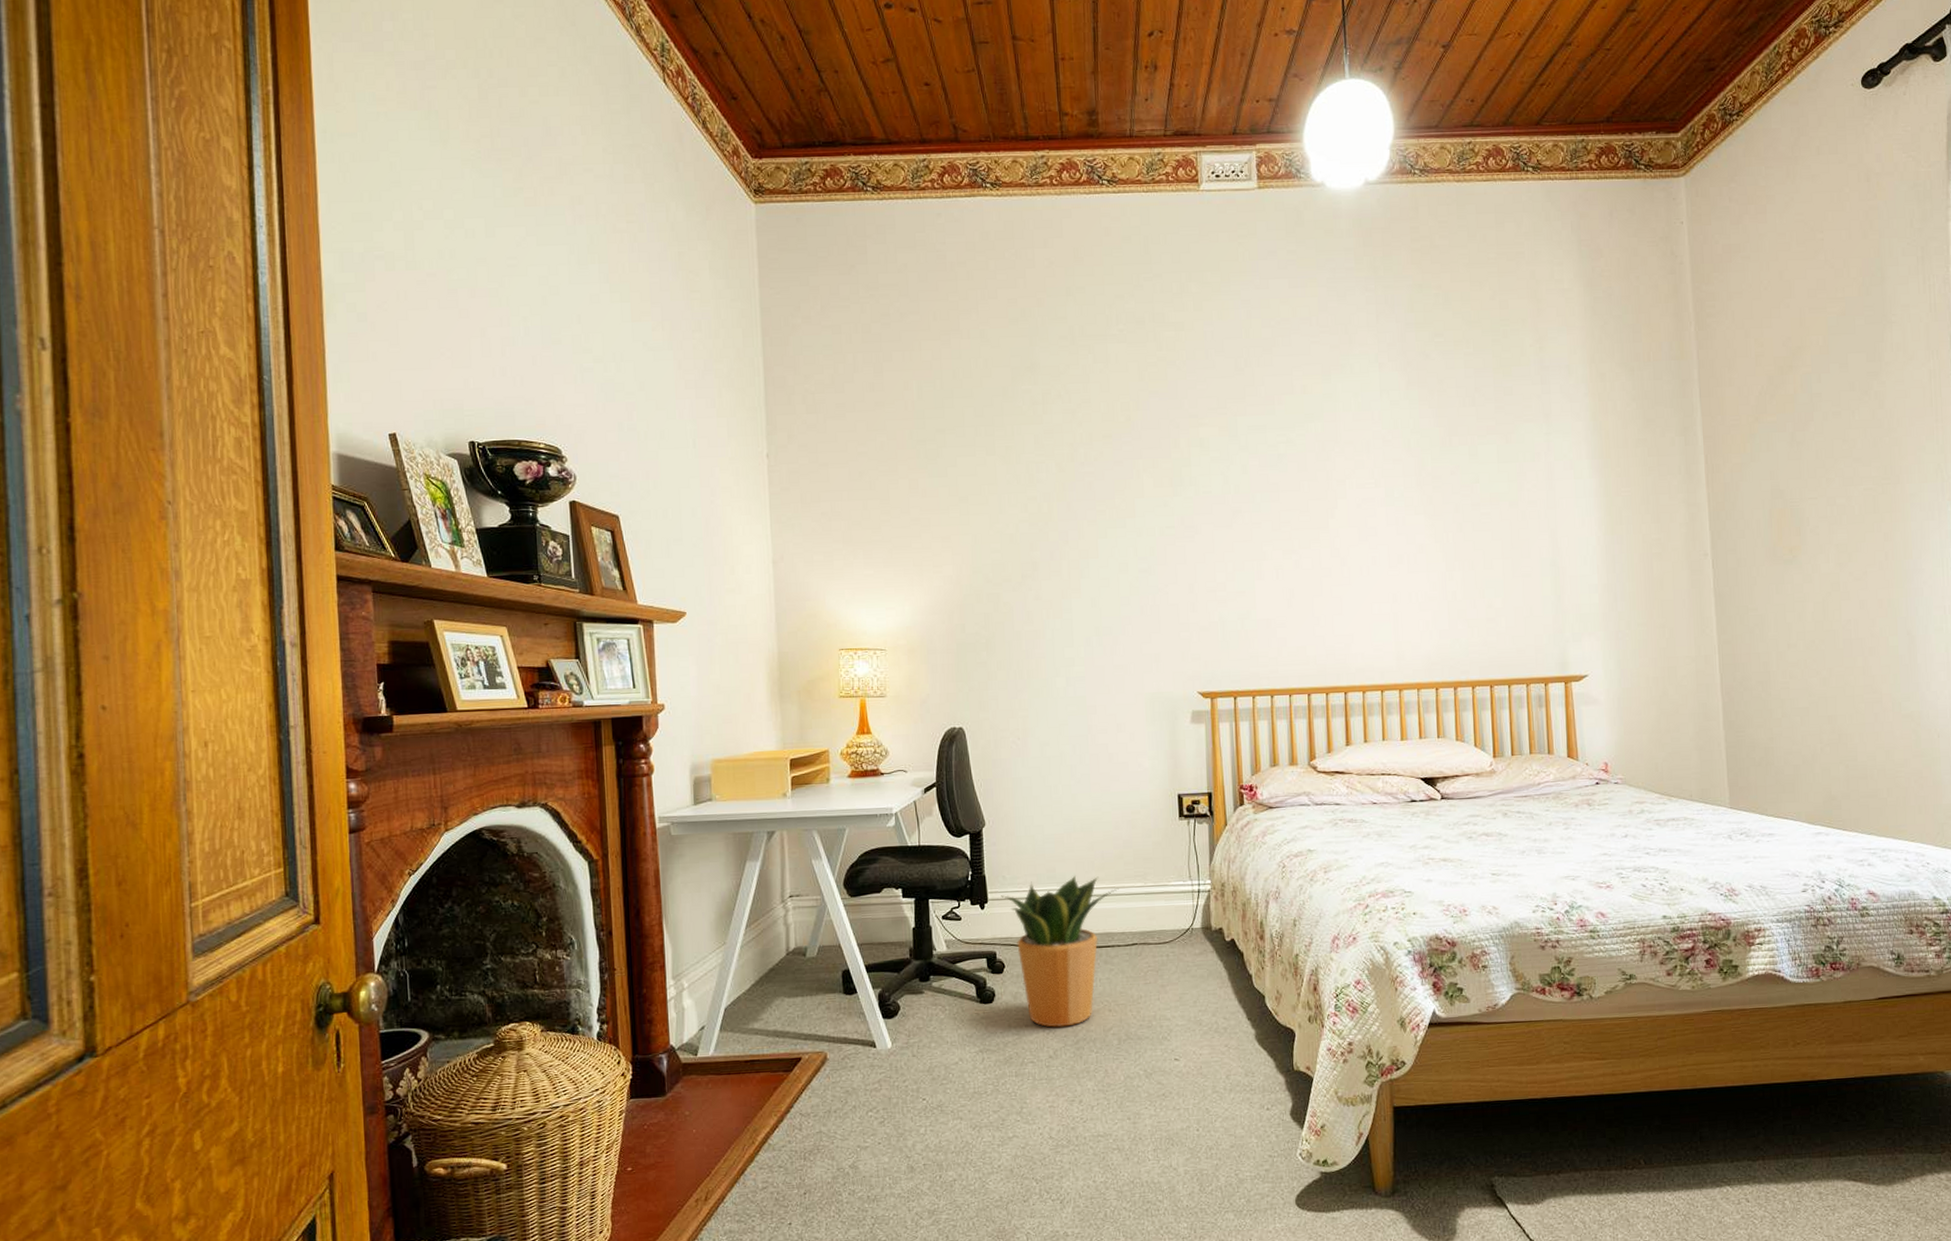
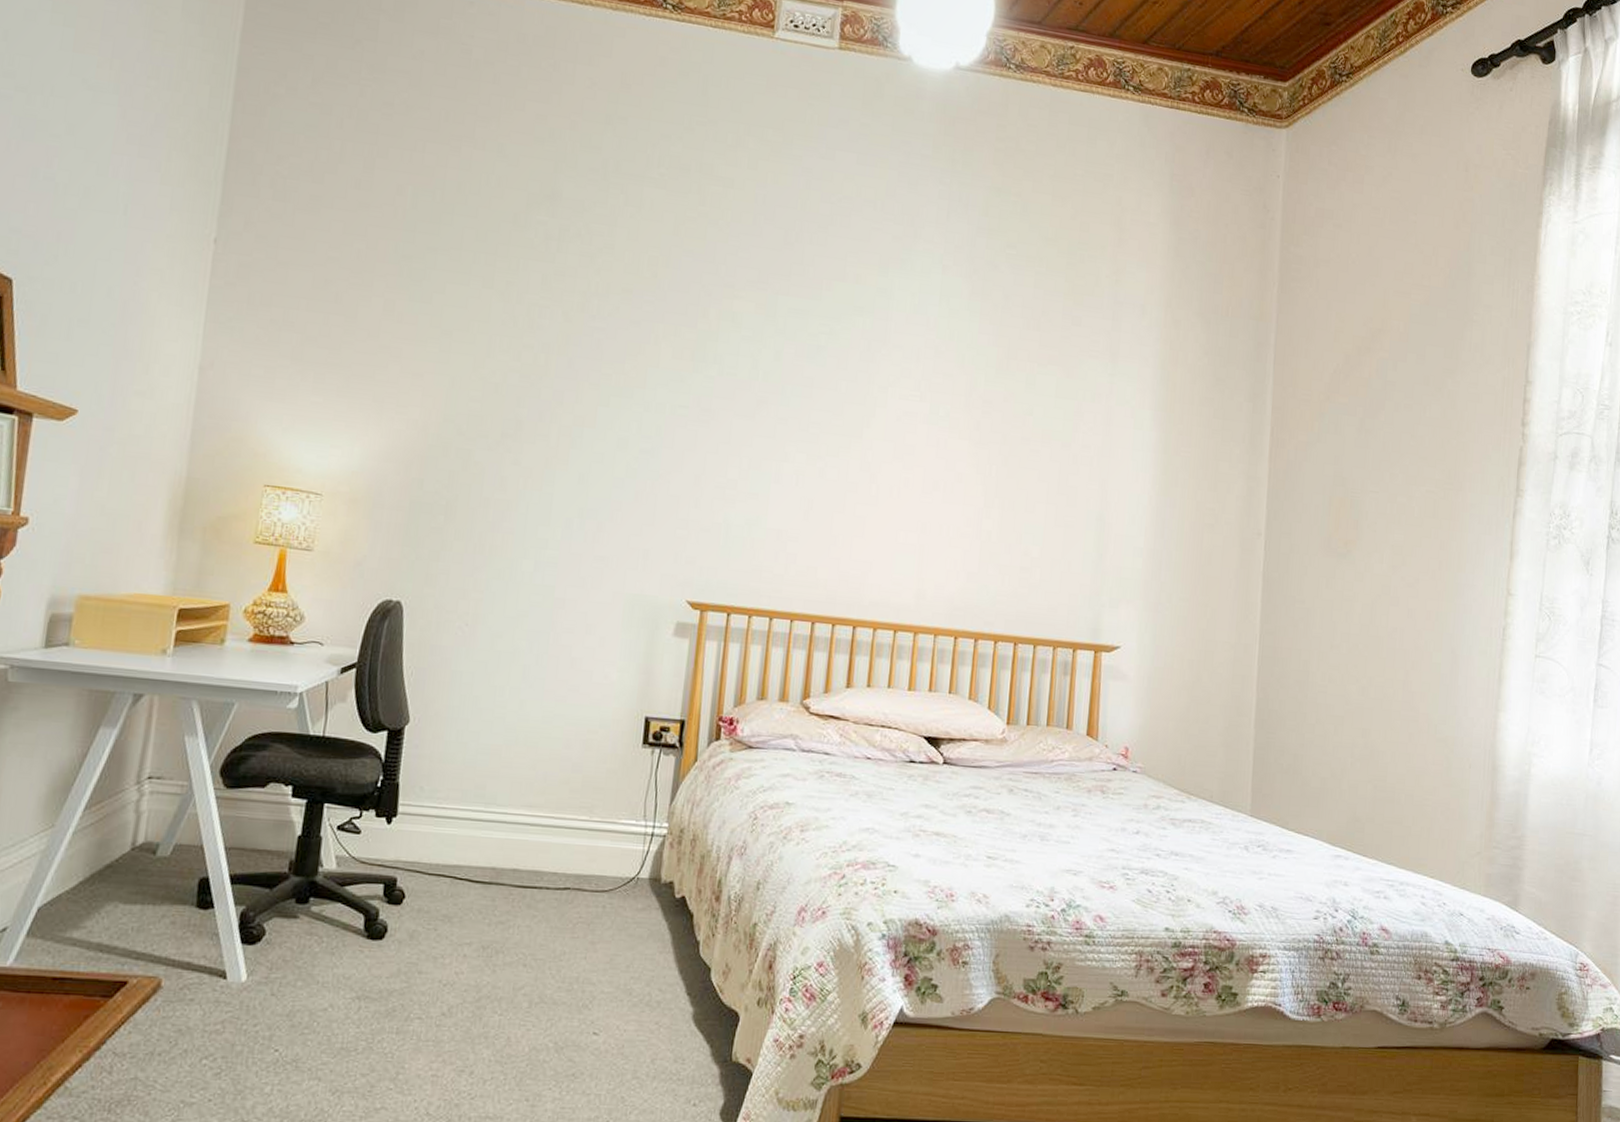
potted plant: present [1001,875,1119,1028] -> none [414,797,559,979]

